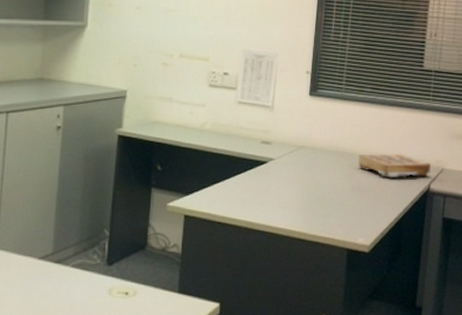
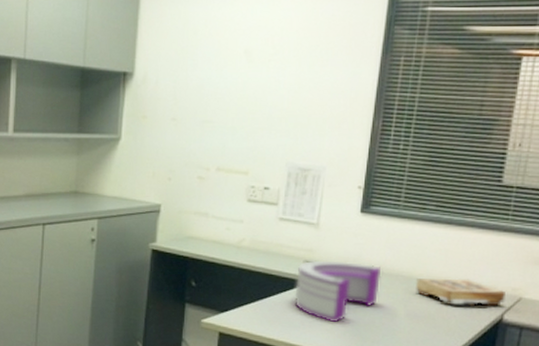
reception desk: none [254,141,329,200] -> present [294,260,382,323]

